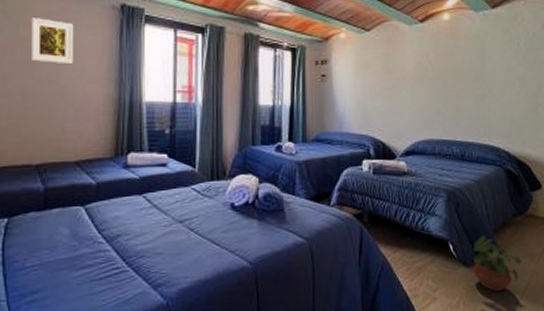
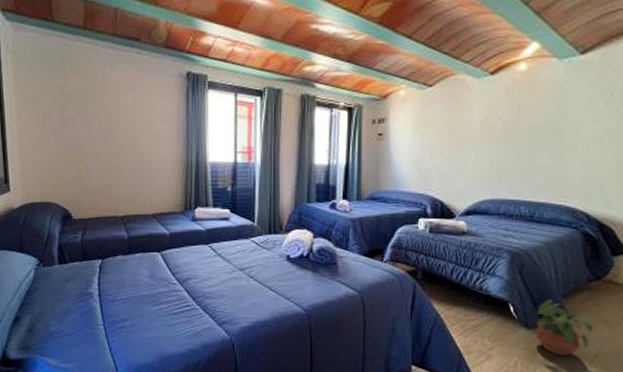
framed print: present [31,18,74,65] -> none [112,88,148,130]

